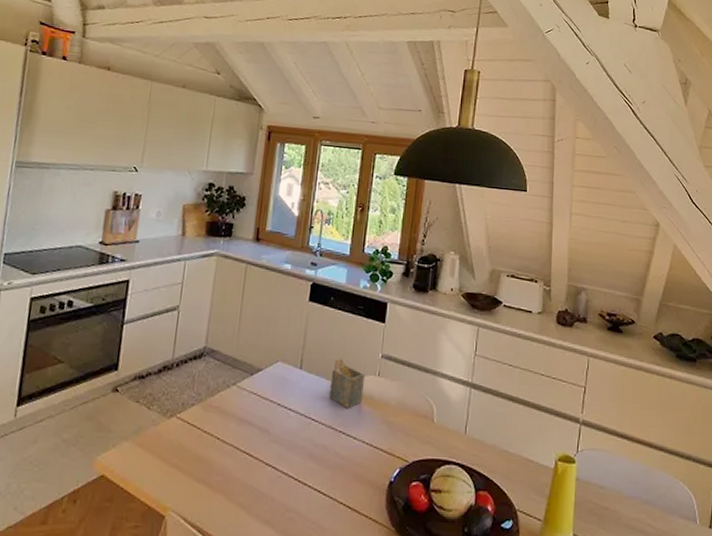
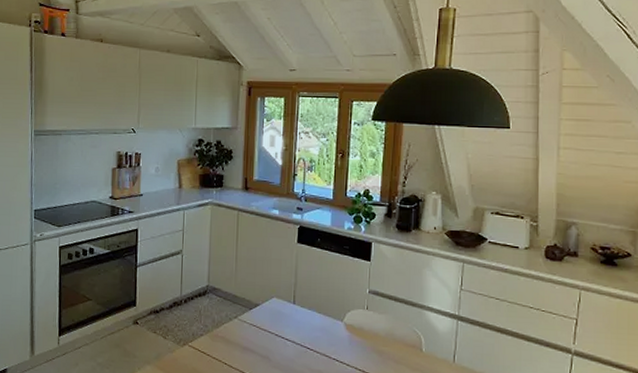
napkin holder: present [329,358,366,408] -> none [322,293,355,338]

